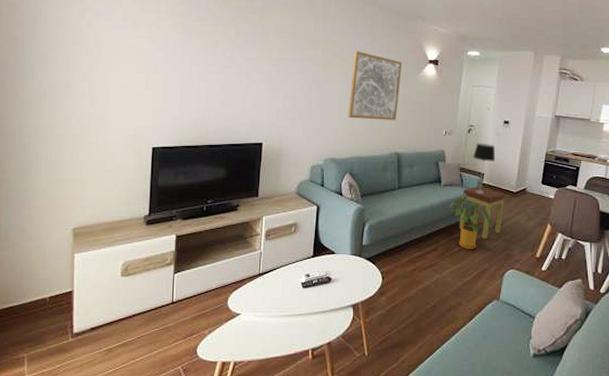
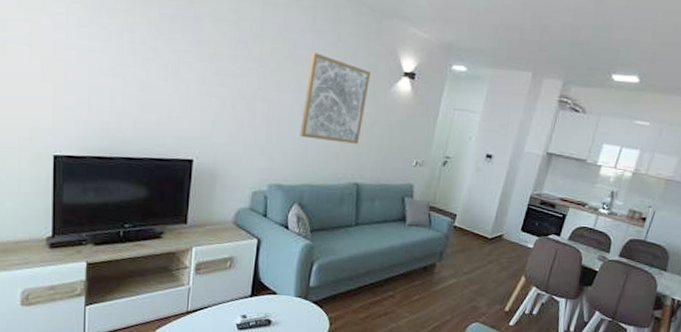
house plant: present [448,195,493,249] -> none [411,238,461,298]
side table: present [459,186,505,239] -> none [422,228,478,288]
table lamp: present [473,143,495,193] -> none [444,178,473,237]

